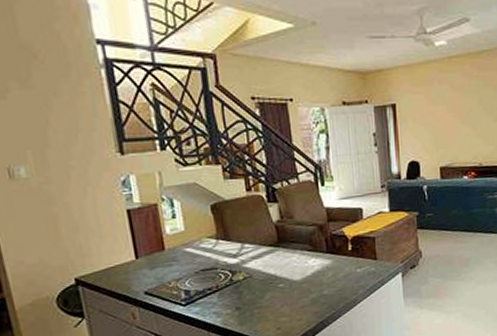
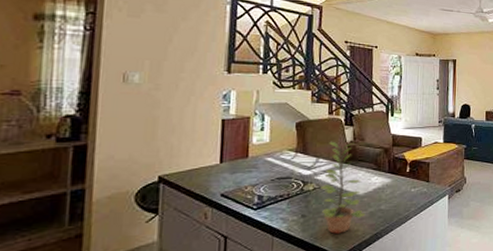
plant: none [252,221,307,325] -> present [321,141,366,234]

